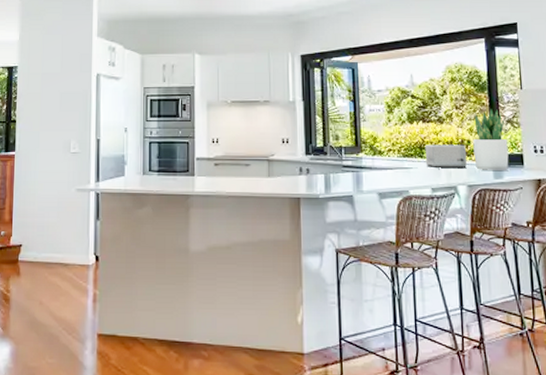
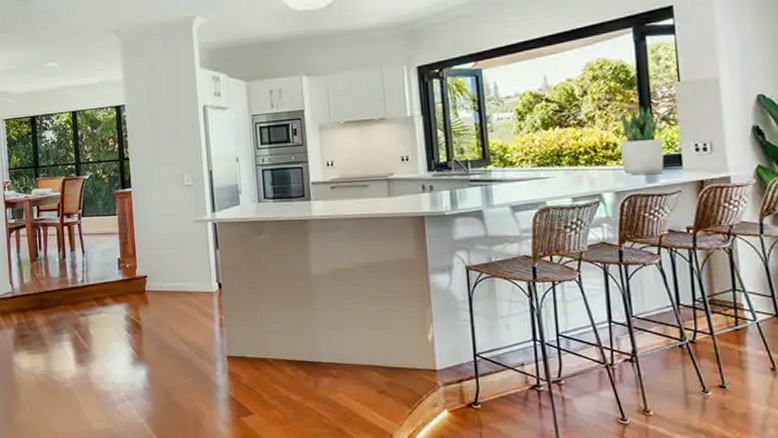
toaster: present [424,144,467,169] -> none [562,148,613,177]

